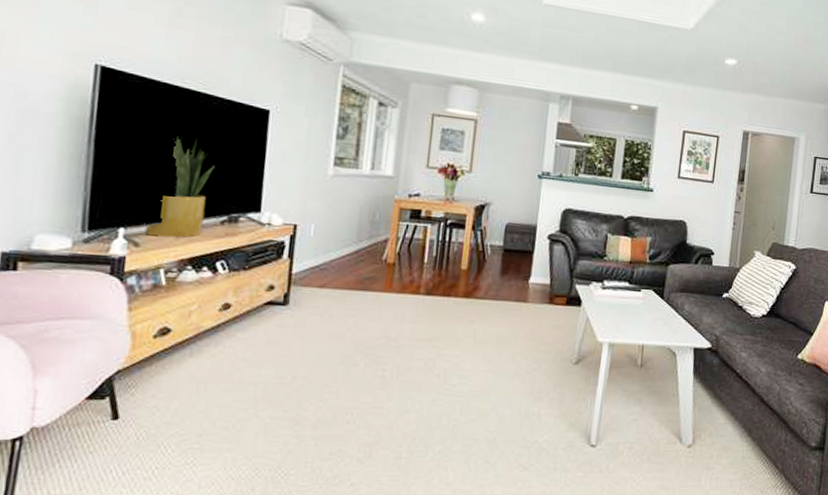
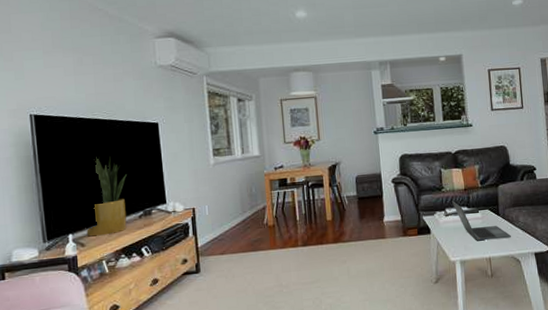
laptop: none [613,272,672,327] -> present [452,201,511,241]

